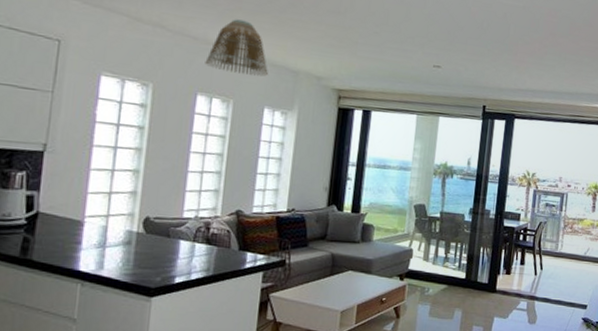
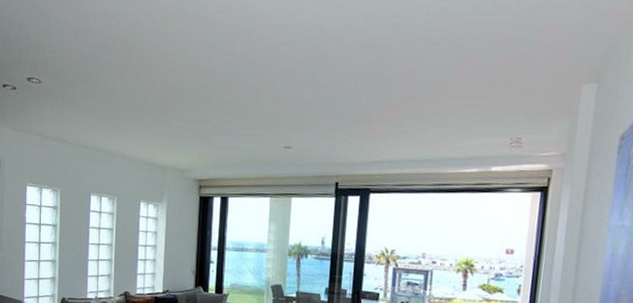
lamp shade: present [205,19,268,77] -> none [95,126,142,174]

